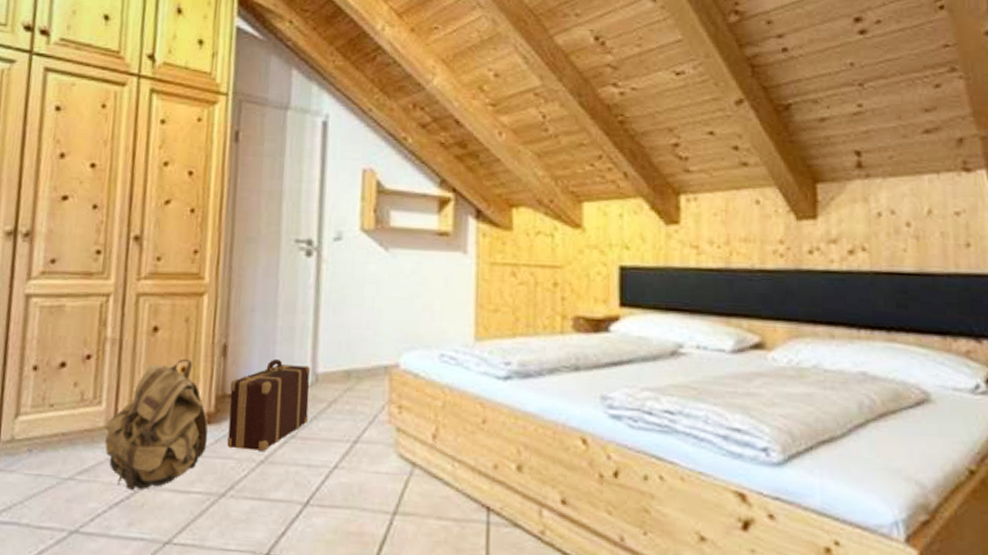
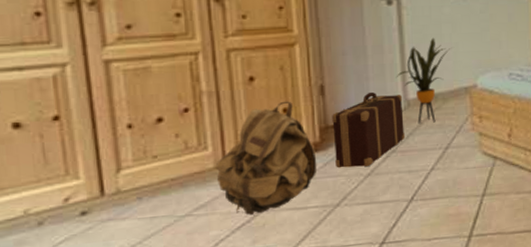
house plant: none [306,299,373,407] -> present [396,37,451,124]

